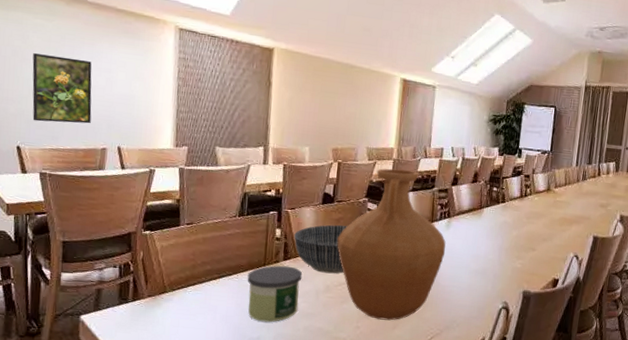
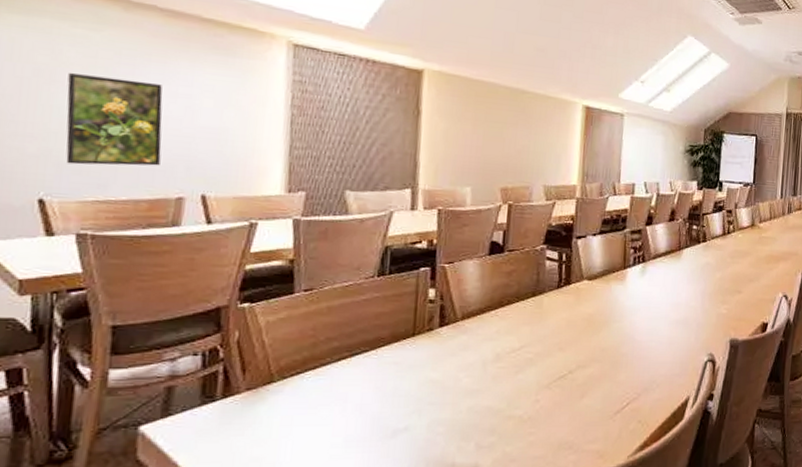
candle: present [247,265,303,323] -> none [390,333,465,407]
bowl: present [294,225,348,274] -> none [453,278,522,339]
vase: present [337,168,446,321] -> none [509,209,641,389]

